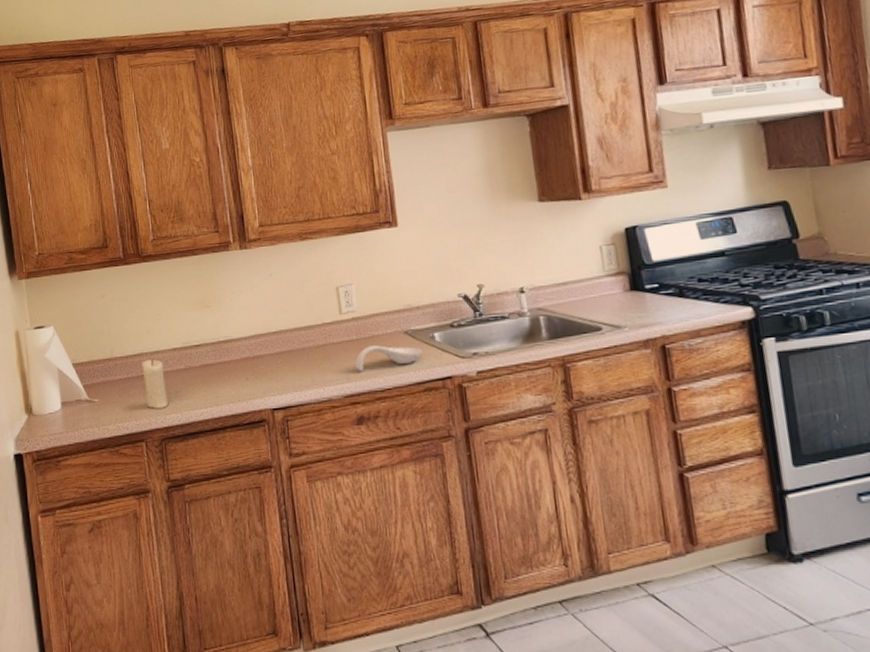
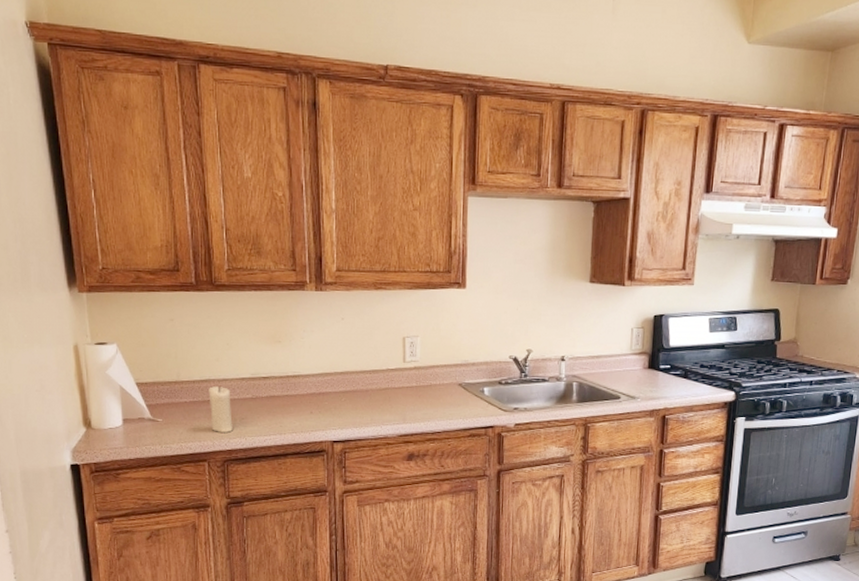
spoon rest: present [355,345,423,372] -> none [412,393,472,415]

